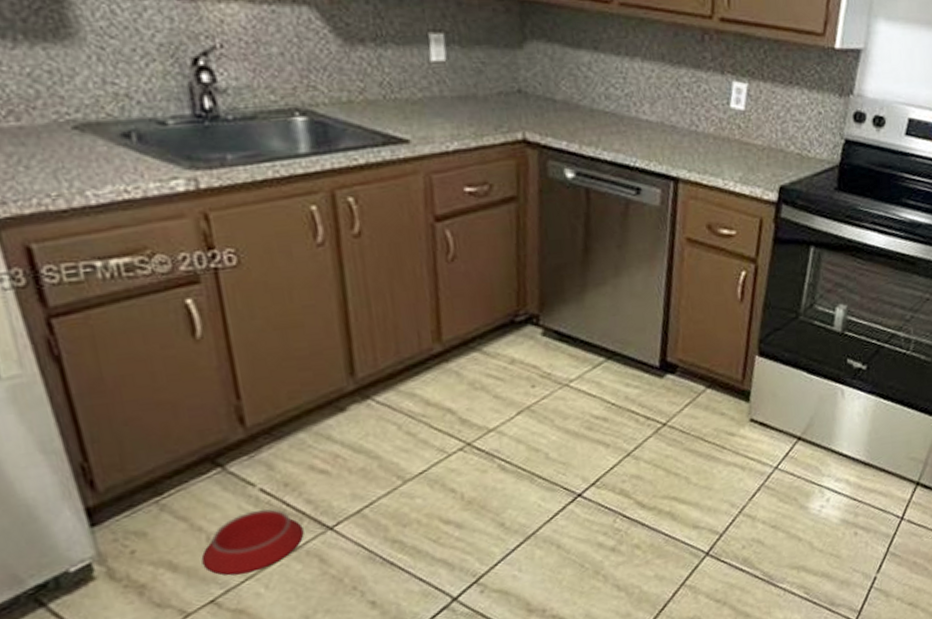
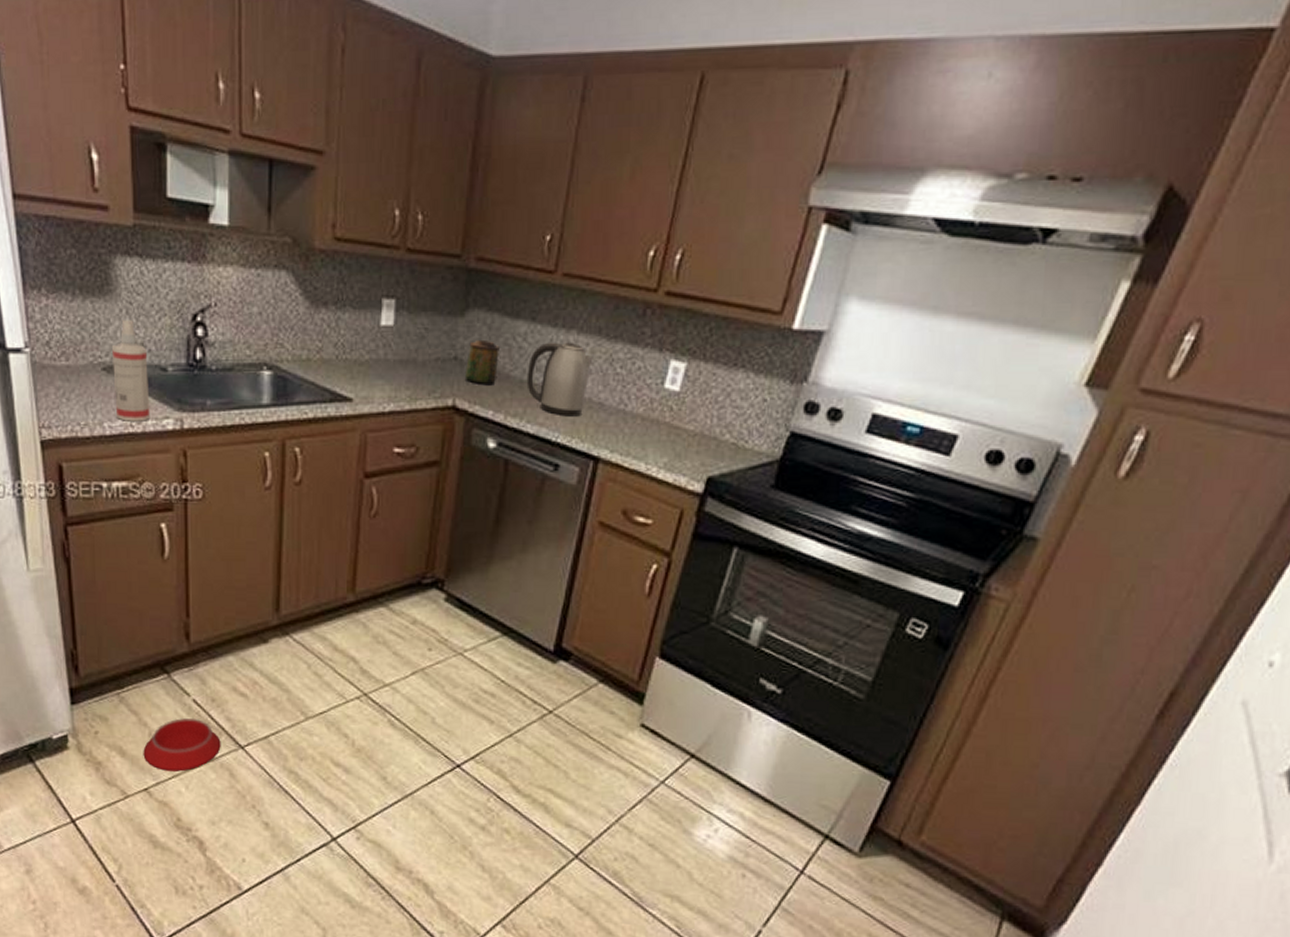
spray bottle: none [83,68,152,187] -> present [112,320,151,421]
canister: none [531,71,566,117] -> present [464,339,500,386]
kettle: none [596,69,660,141] -> present [526,342,593,417]

